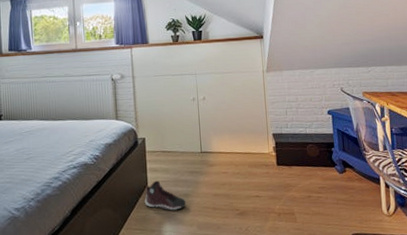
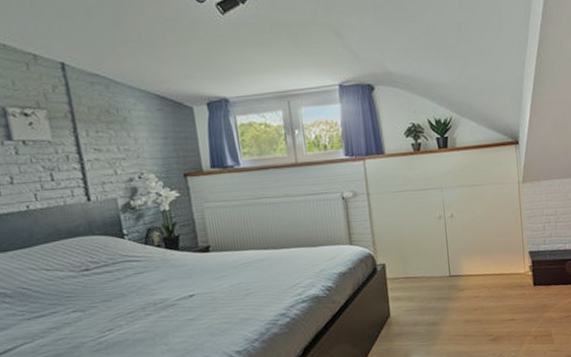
sneaker: present [144,180,186,211] -> none [387,310,434,342]

